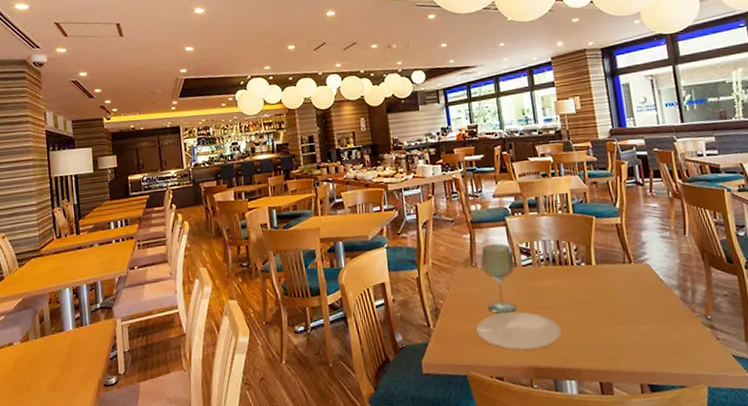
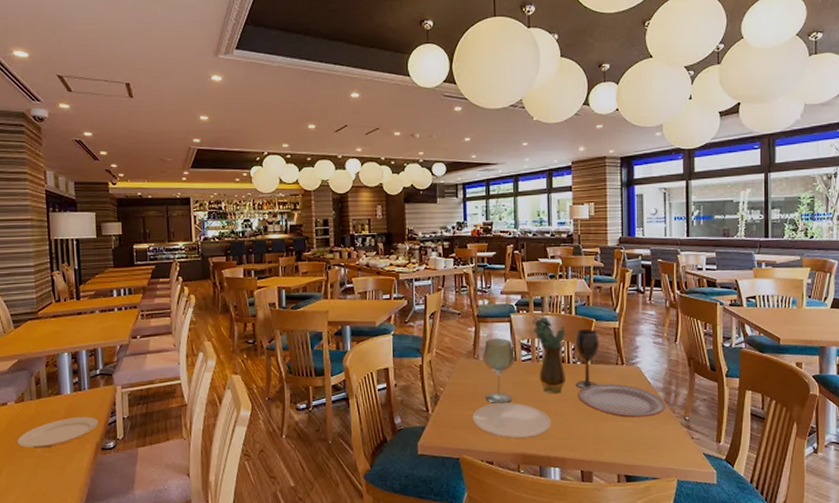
plate: none [23,352,101,389] -> present [17,416,99,448]
vase: none [528,215,571,300] -> present [533,314,566,394]
wine glass: none [576,227,606,292] -> present [574,328,600,388]
plate: none [586,284,684,321] -> present [578,383,666,418]

